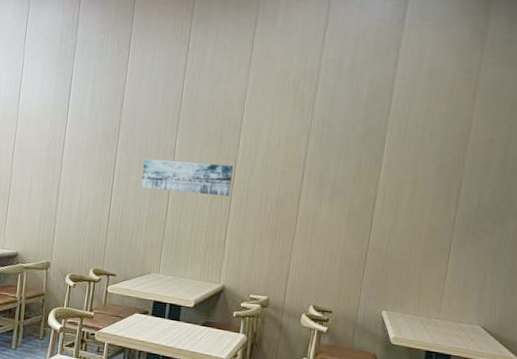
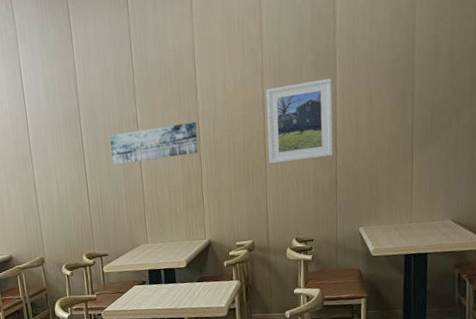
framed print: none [299,151,378,231] -> present [266,78,333,164]

